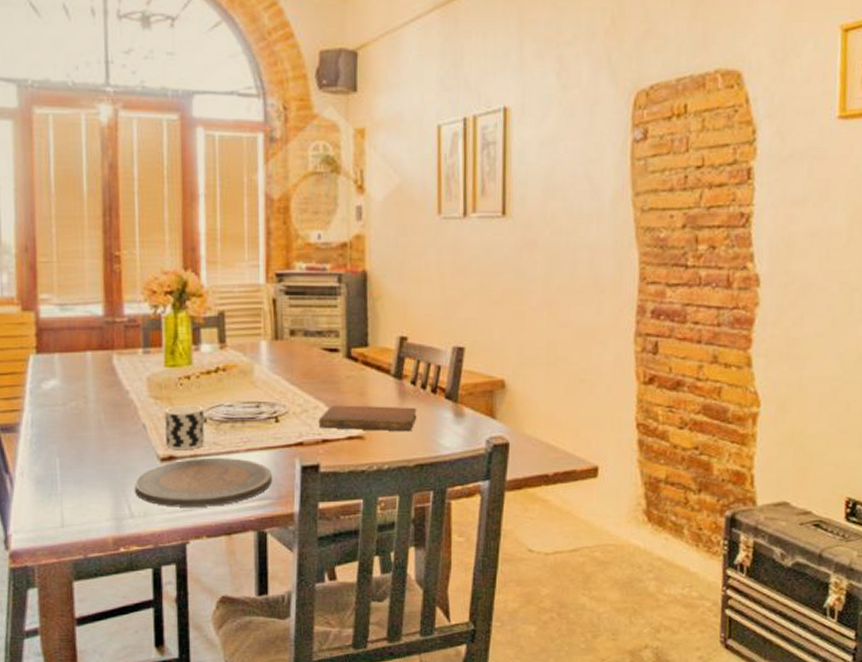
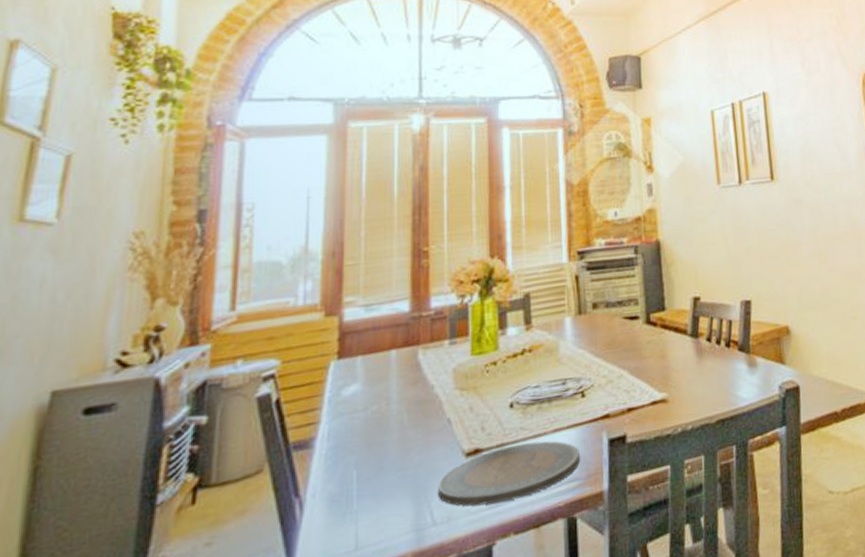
cup: present [165,404,205,451] -> none [471,391,512,442]
notebook: present [318,405,417,432] -> none [623,363,715,397]

